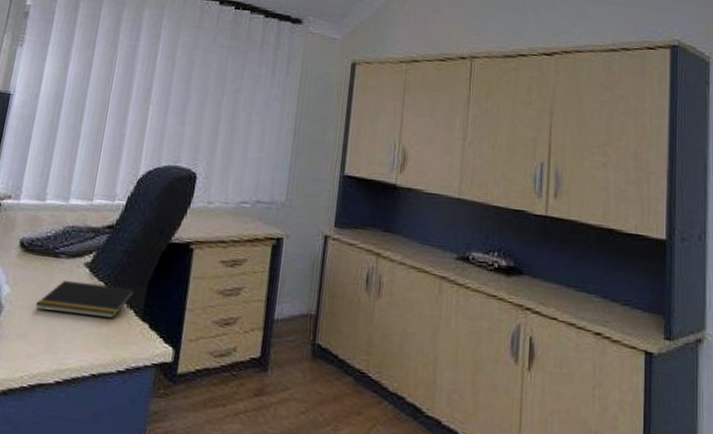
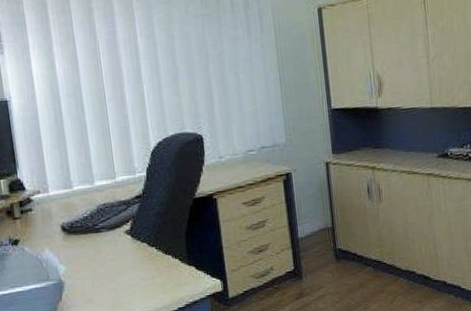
notepad: present [35,279,135,319] -> none [91,242,176,279]

